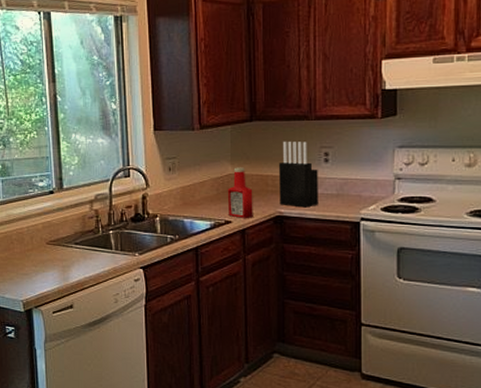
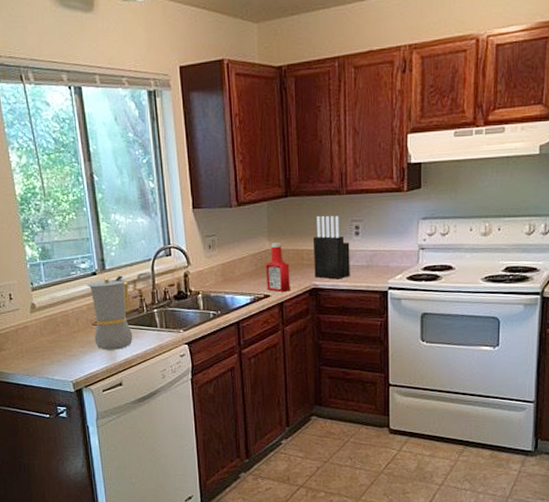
coffee maker: none [44,195,87,270] -> present [87,275,133,350]

